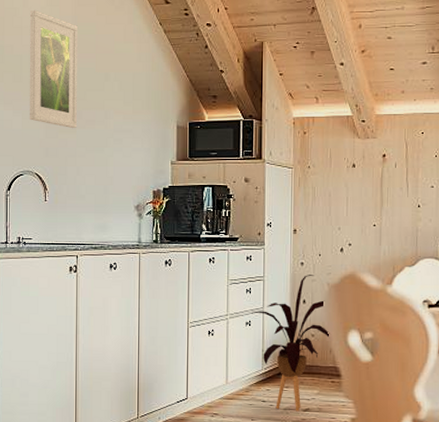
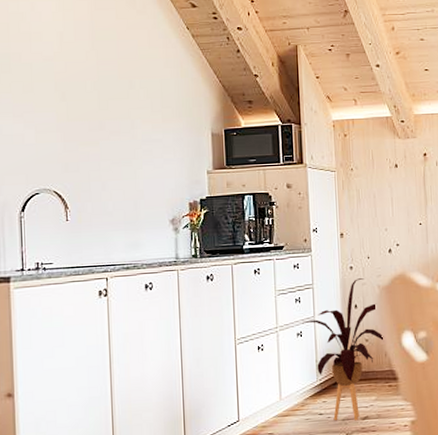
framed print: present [30,9,77,129] -> none [40,14,99,141]

